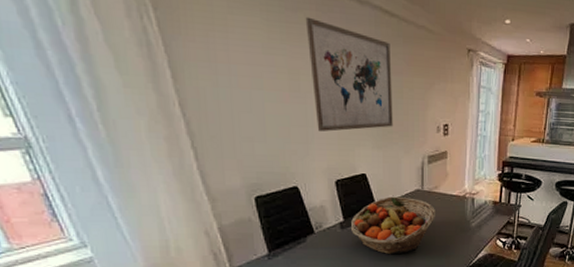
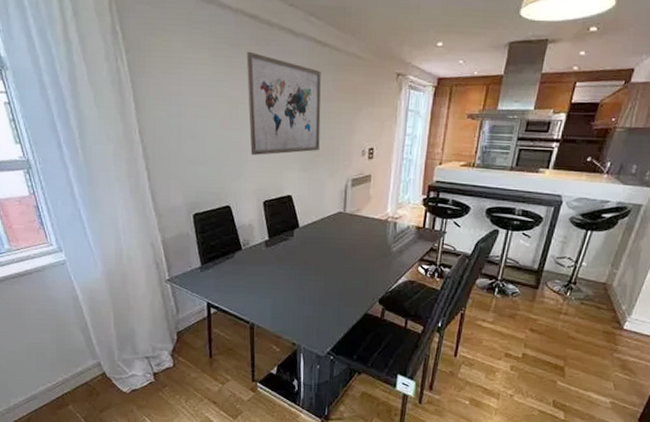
fruit basket: present [350,196,435,254] -> none [274,218,356,274]

